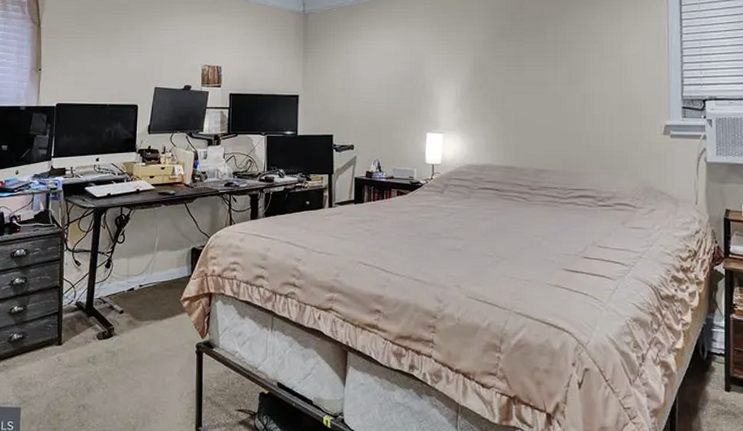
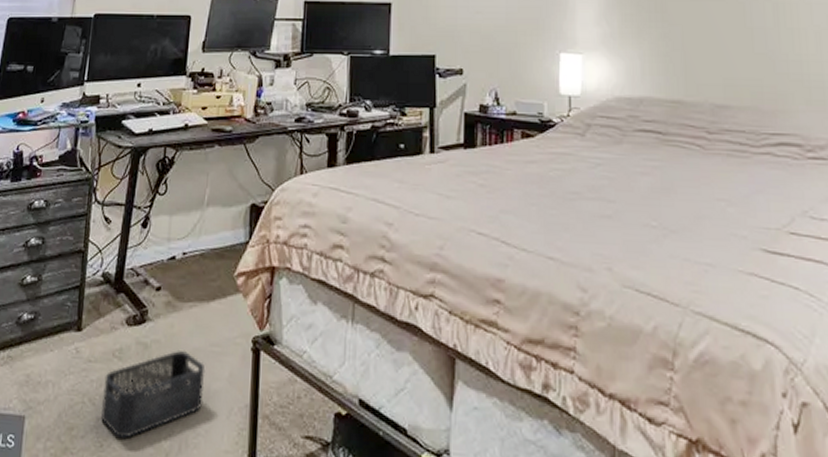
storage bin: none [80,355,161,419] -> present [100,349,206,438]

